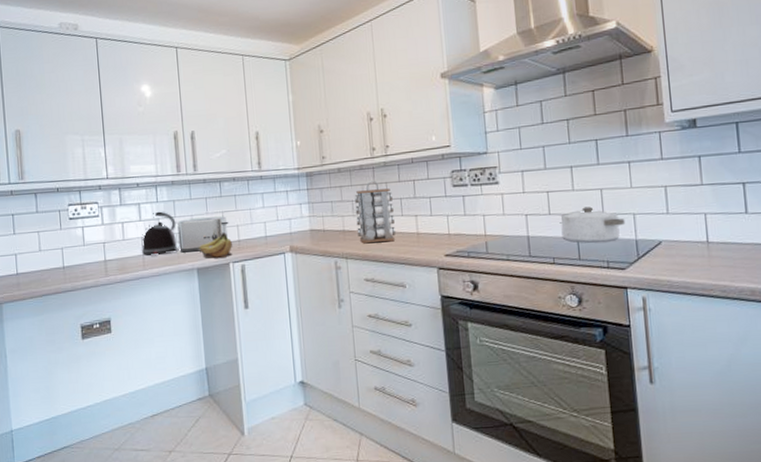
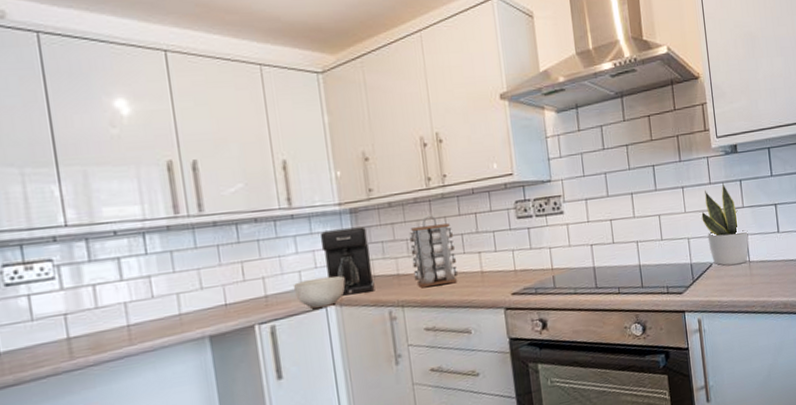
kettle: present [142,212,179,256] -> none [125,267,182,327]
toaster: present [177,216,229,253] -> none [178,267,251,318]
fruit: present [197,231,232,259] -> none [208,286,257,322]
bowl: none [259,228,301,255] -> present [292,275,346,310]
coffee maker: none [281,188,324,245] -> present [319,226,375,296]
cooking pot: present [560,207,626,244] -> none [623,233,682,271]
potted plant: none [650,158,708,246] -> present [701,182,749,267]

